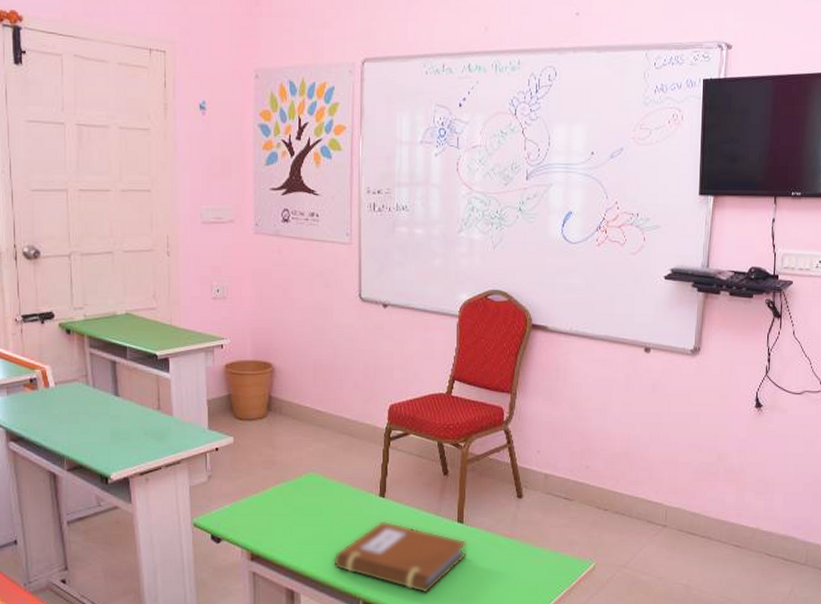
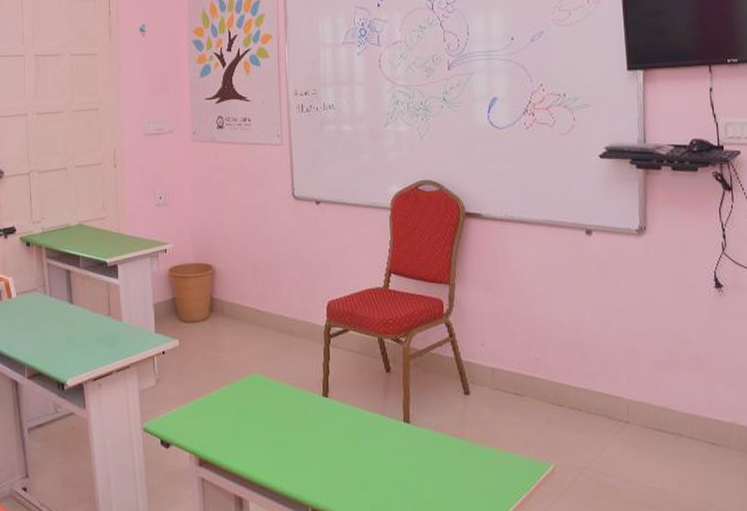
notebook: present [333,521,467,593] -> none [280,422,416,500]

